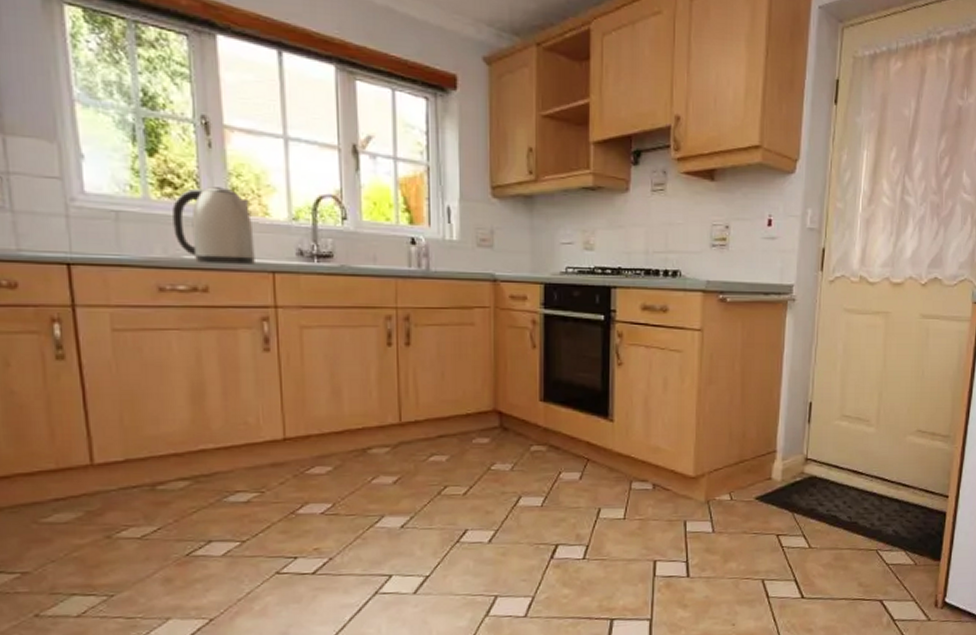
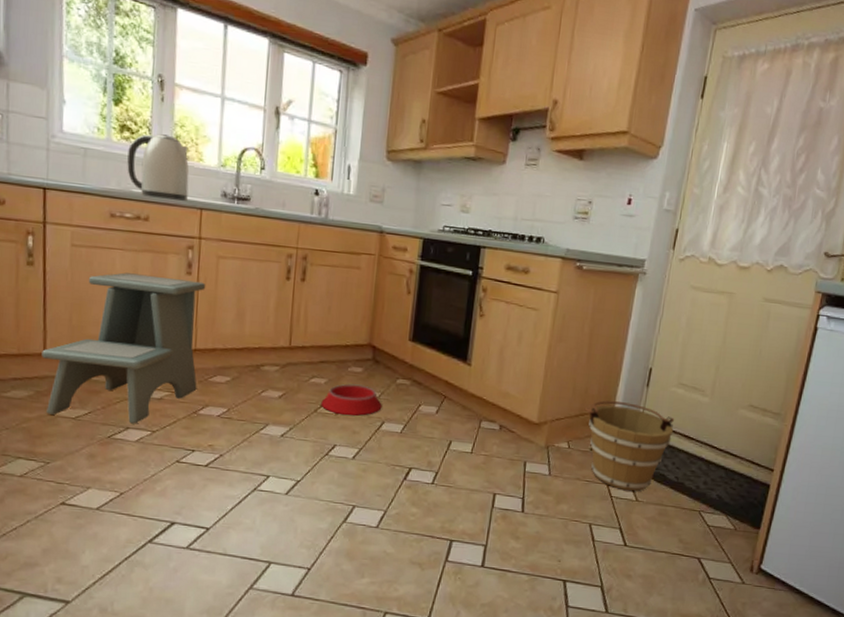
step stool: none [88,357,292,537] -> present [41,272,206,424]
pet bowl: none [445,457,517,494] -> present [321,384,382,416]
bucket: none [744,443,842,539] -> present [584,400,675,492]

